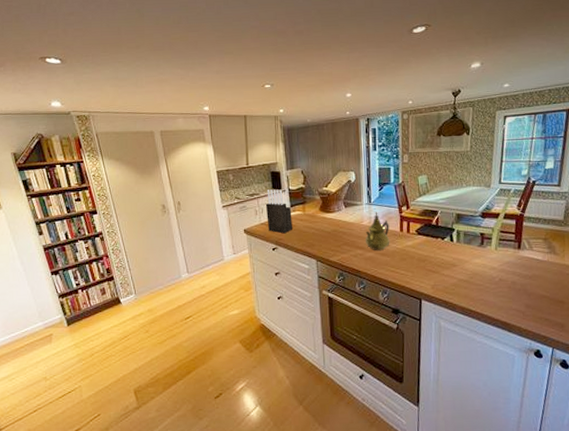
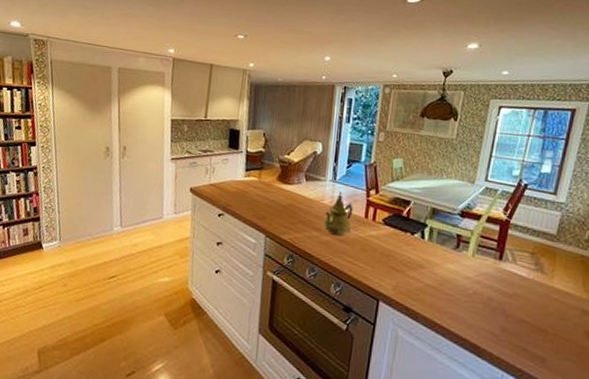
knife block: present [265,189,292,234] -> none [217,148,246,200]

